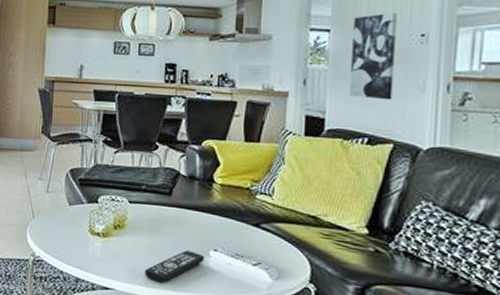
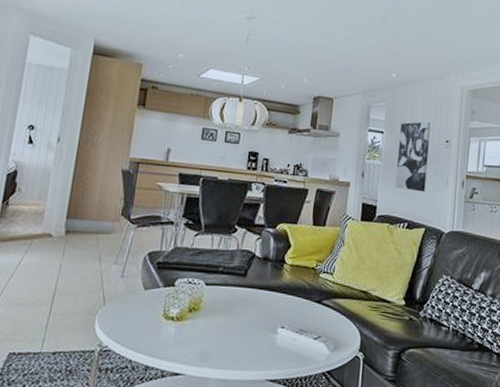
remote control: present [144,250,205,283] -> none [215,329,273,363]

